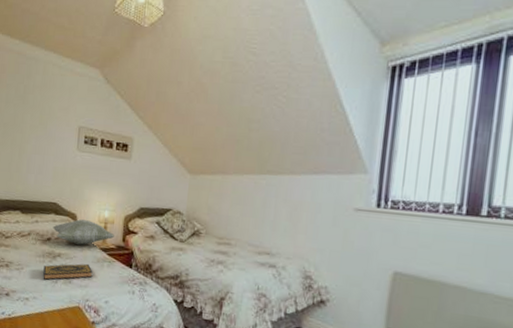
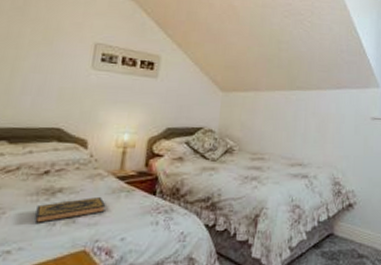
decorative pillow: present [53,219,114,245] -> none [53,145,135,175]

